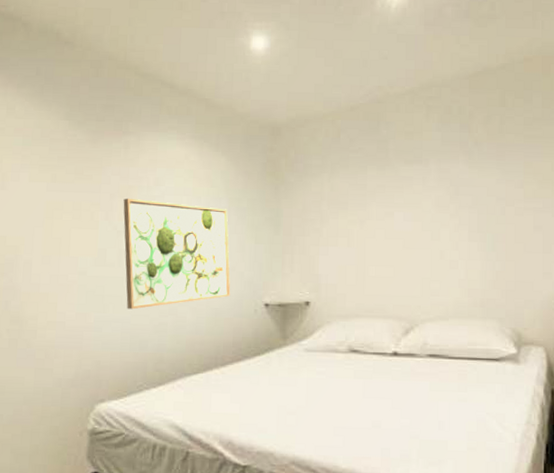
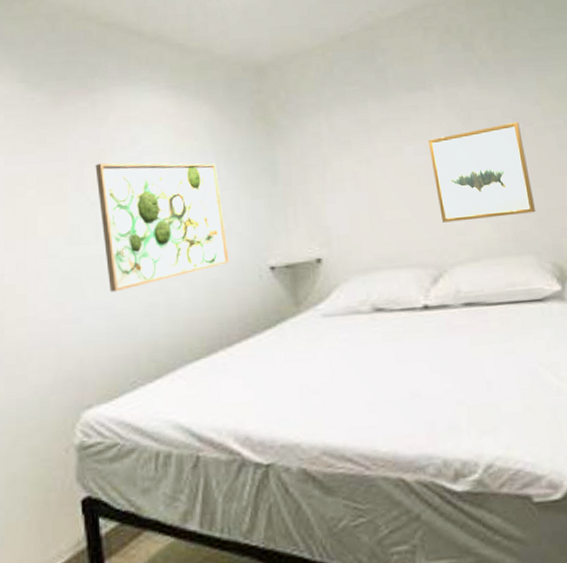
wall art: none [417,200,505,284] -> present [428,121,537,223]

